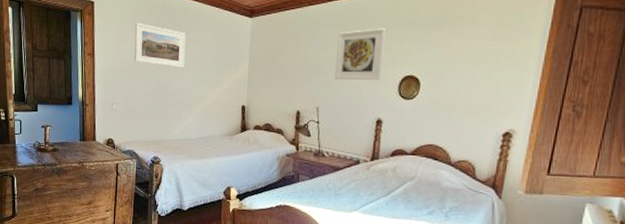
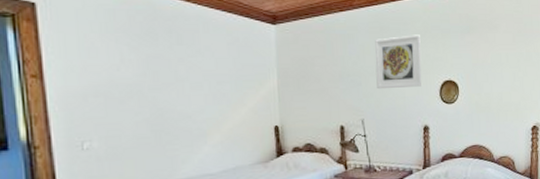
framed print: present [134,22,186,68] -> none [109,30,191,87]

